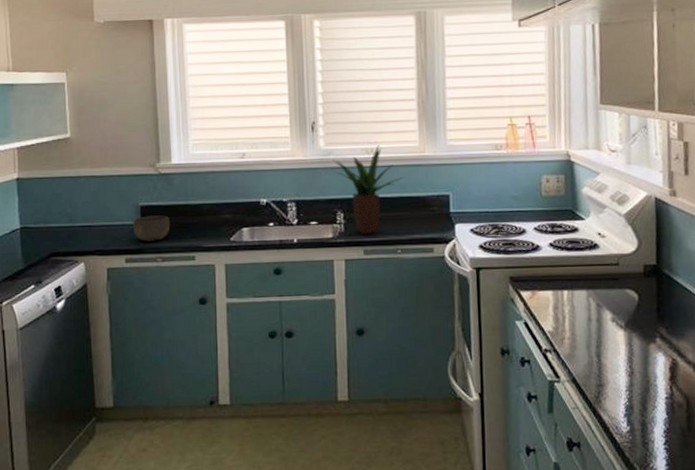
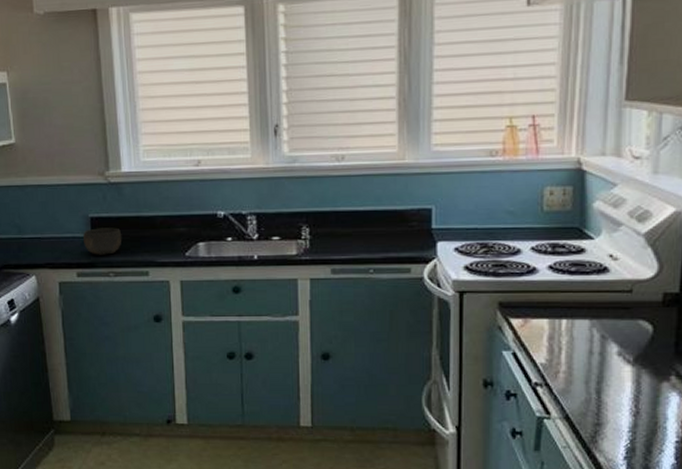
potted plant: present [332,145,405,234] -> none [297,151,381,251]

